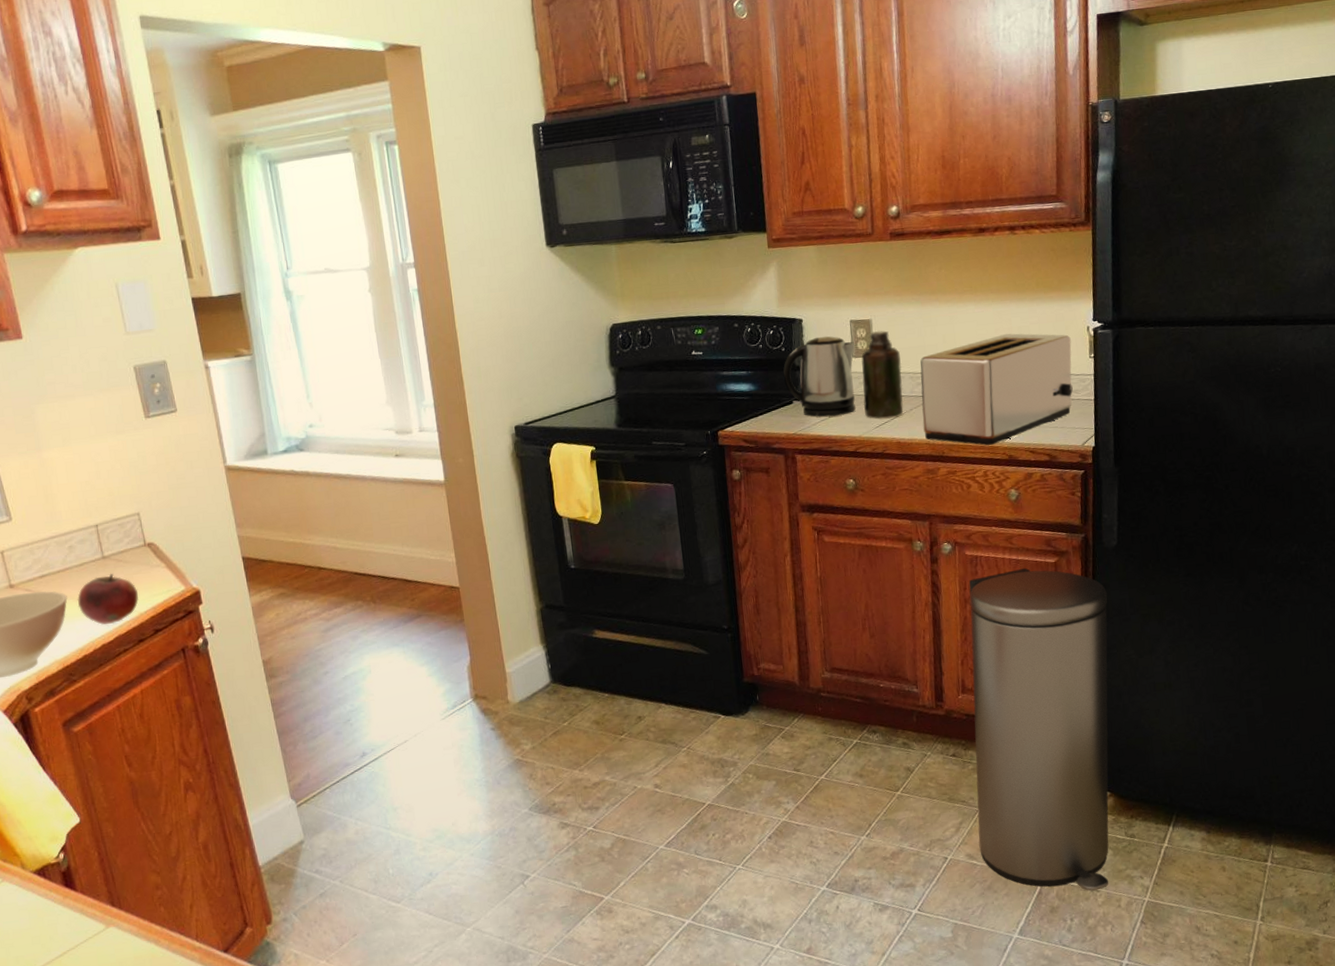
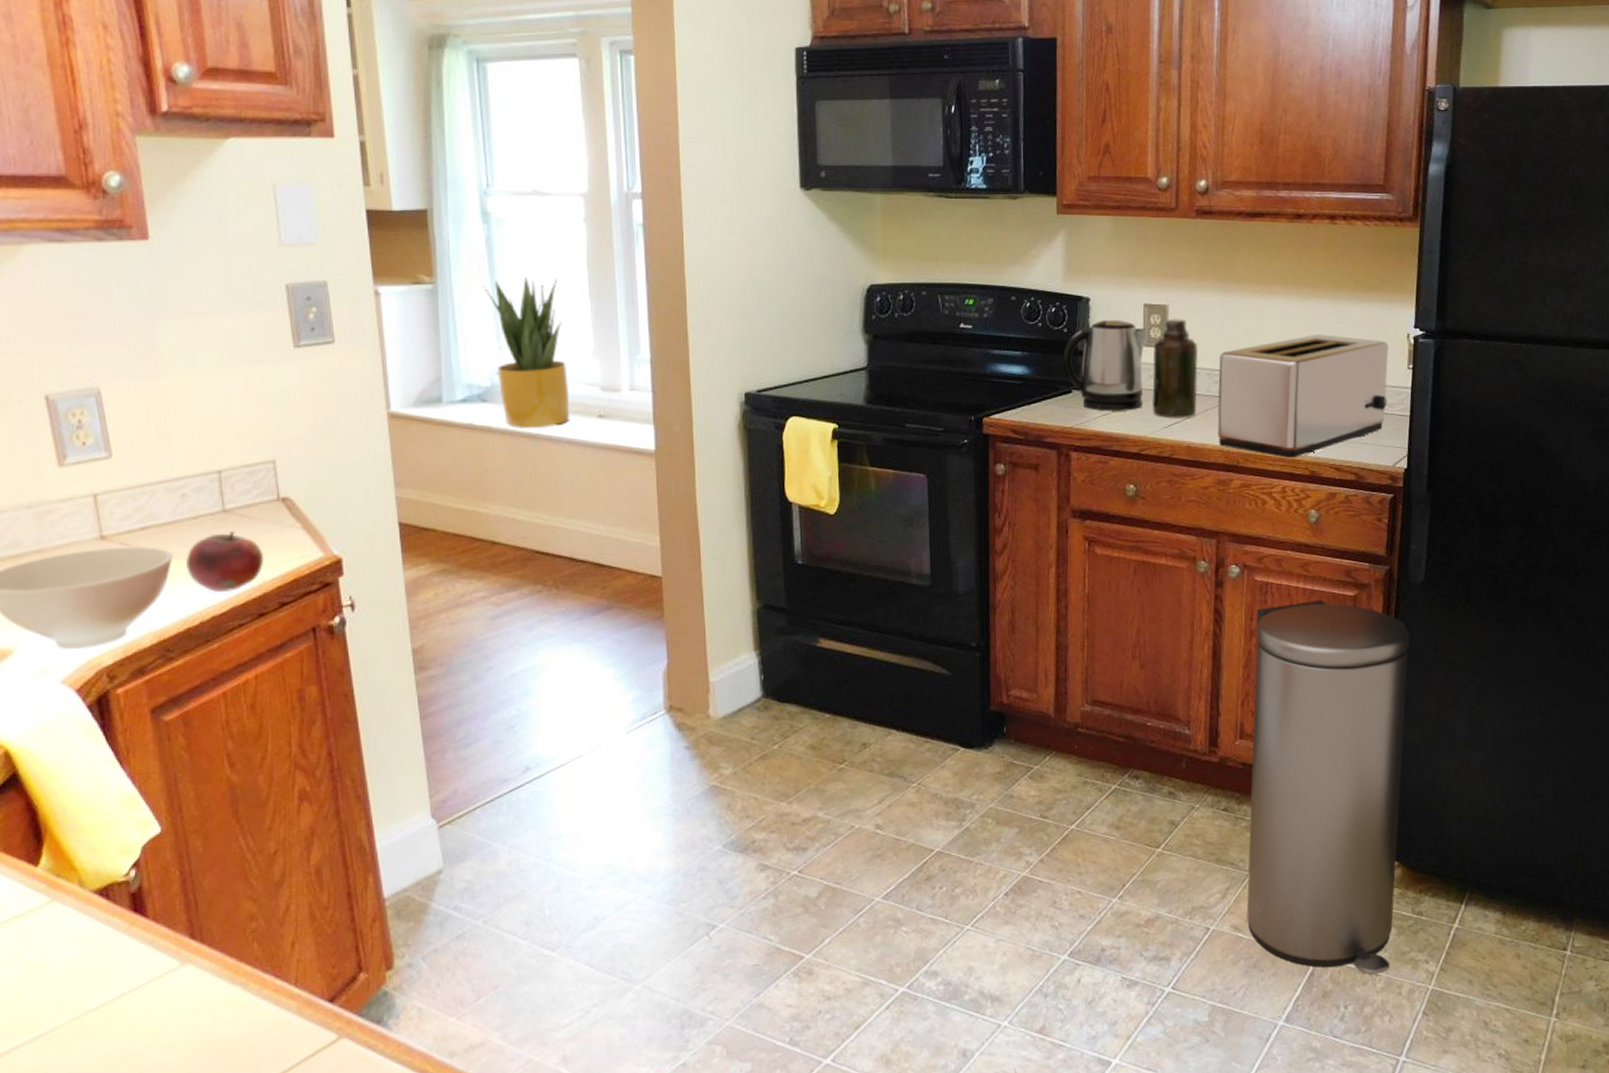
planter: none [291,342,373,471] -> present [482,276,570,428]

